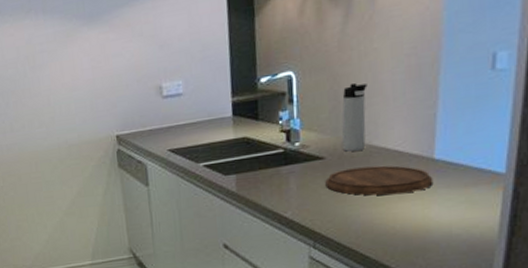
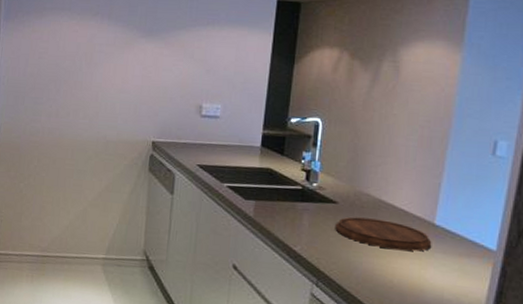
thermos bottle: present [341,83,367,152] -> none [354,140,384,203]

